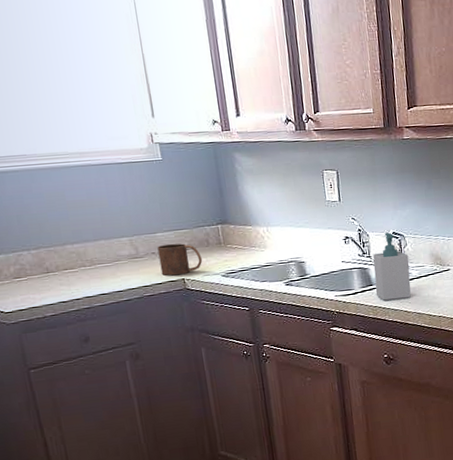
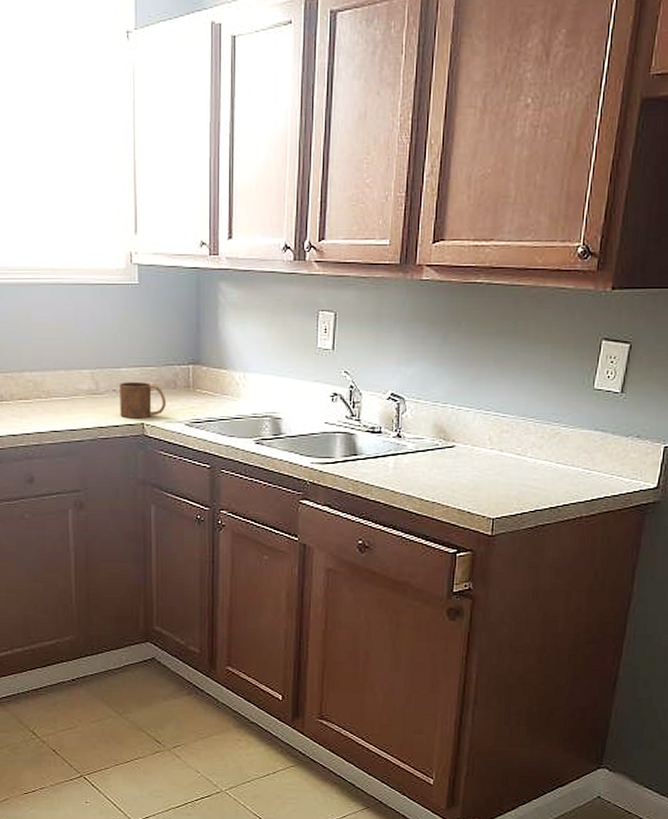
soap bottle: present [373,232,411,301] -> none [359,393,406,475]

